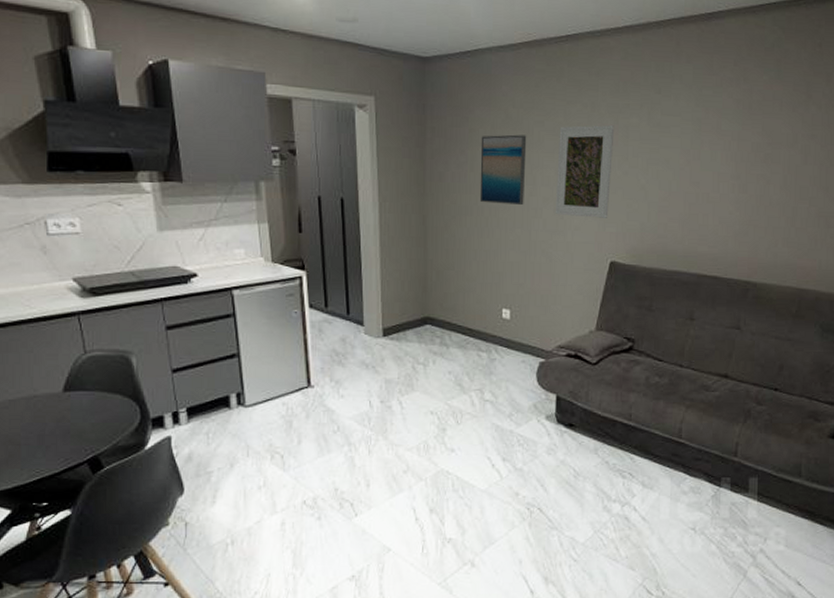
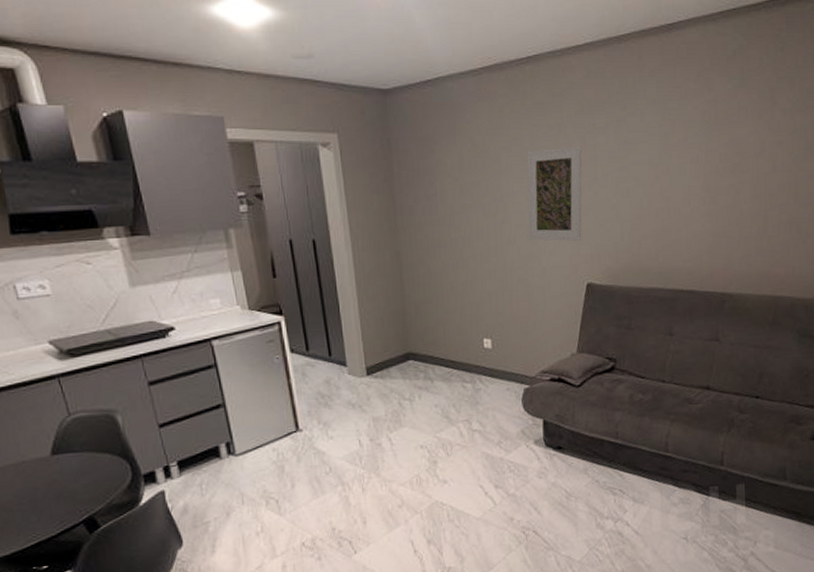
wall art: present [479,134,527,206] -> none [448,162,497,234]

